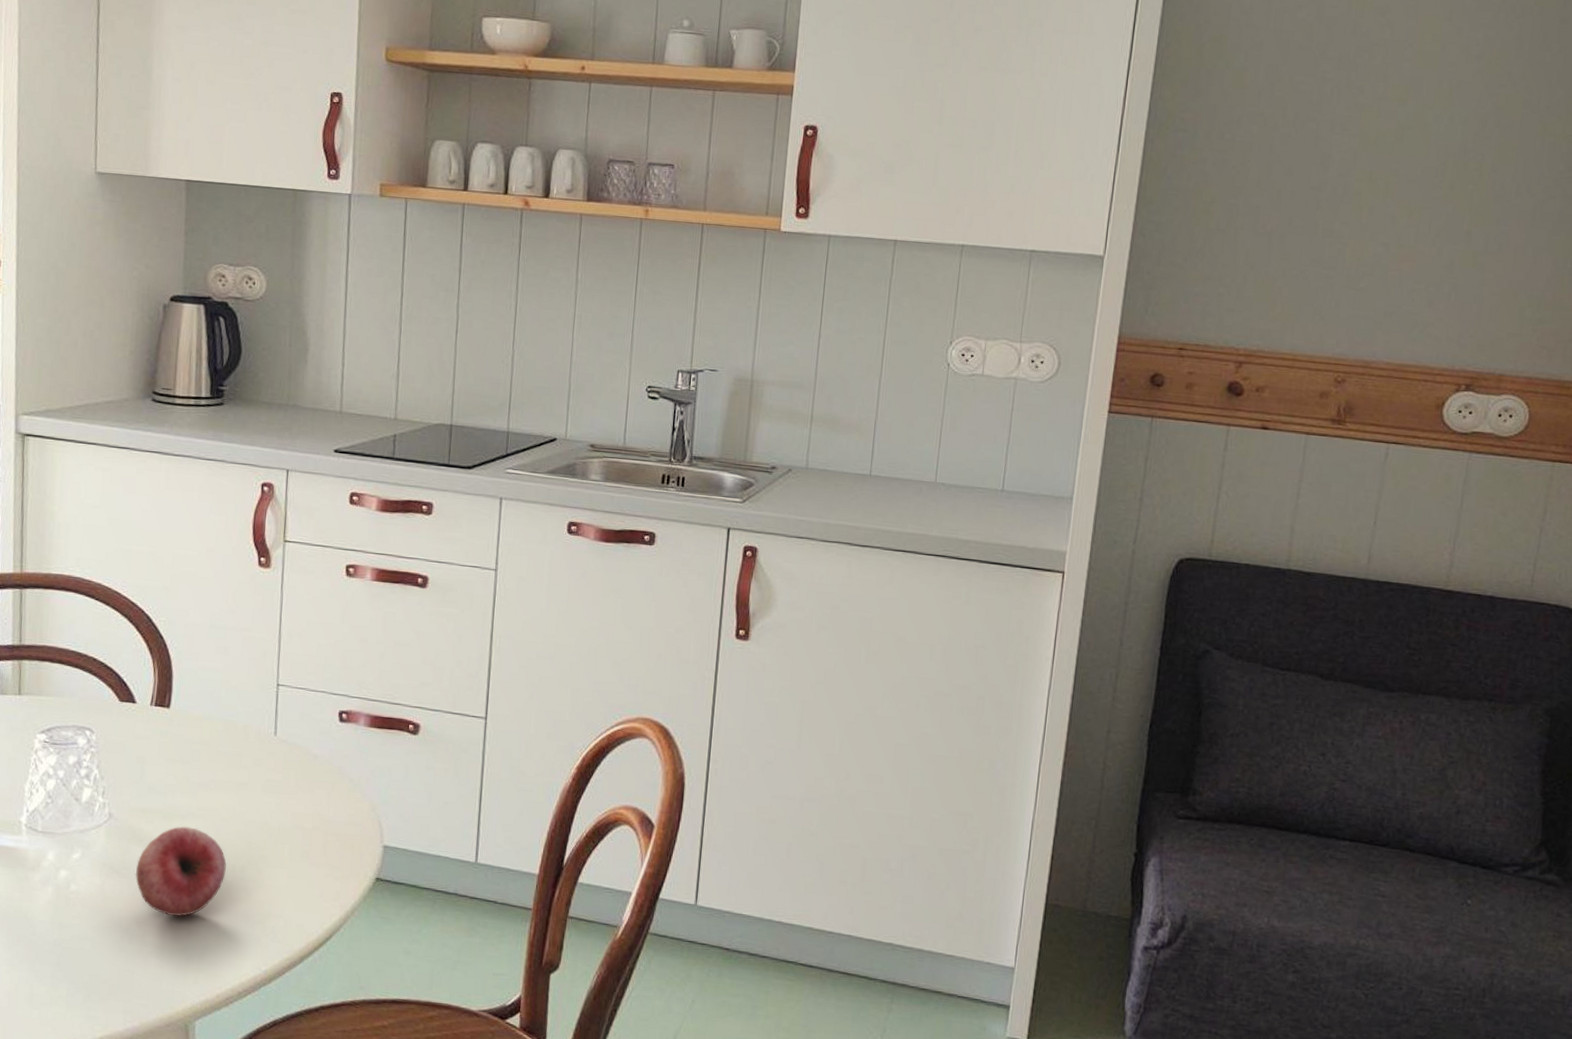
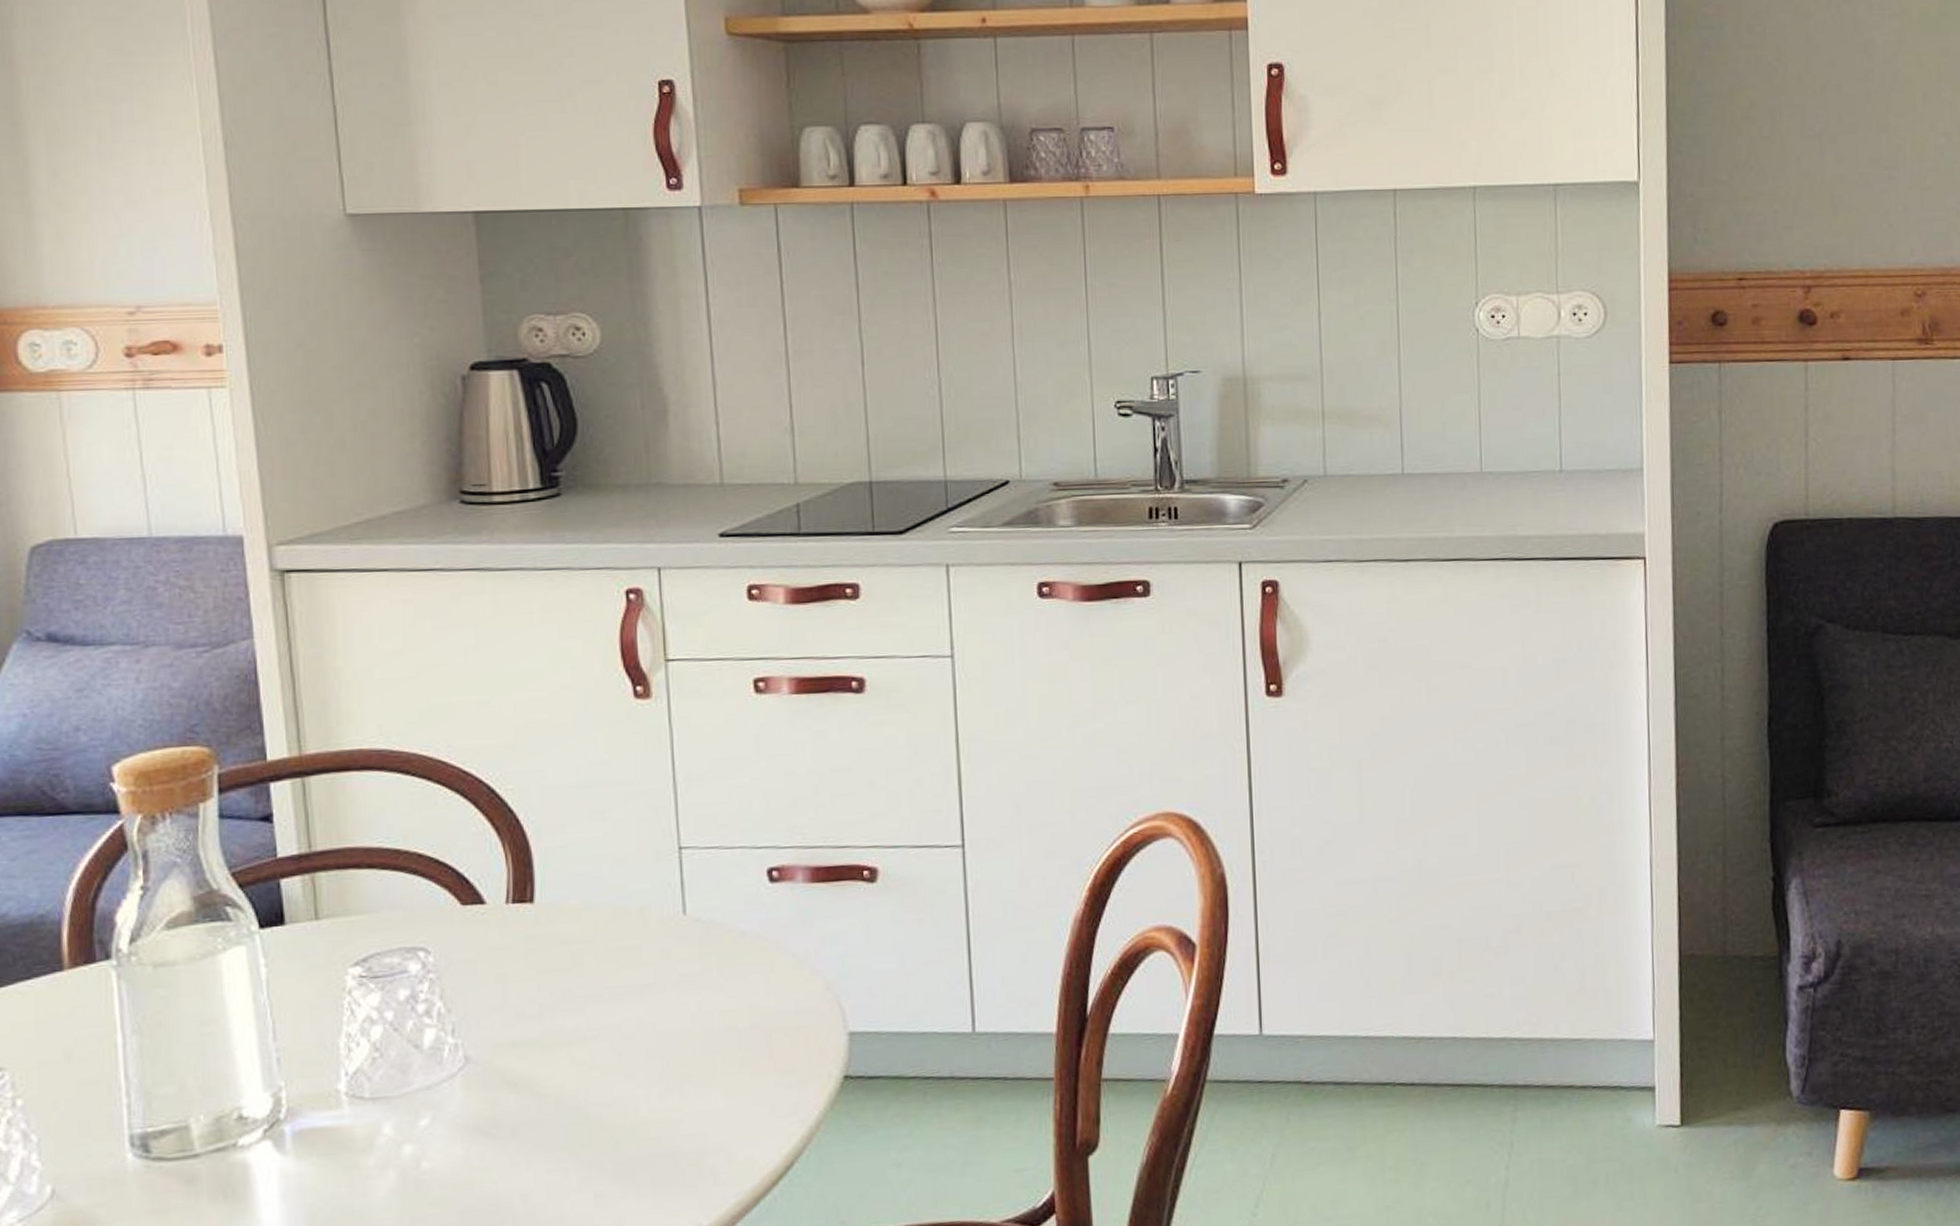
fruit: present [135,826,226,917] -> none [511,1054,638,1178]

